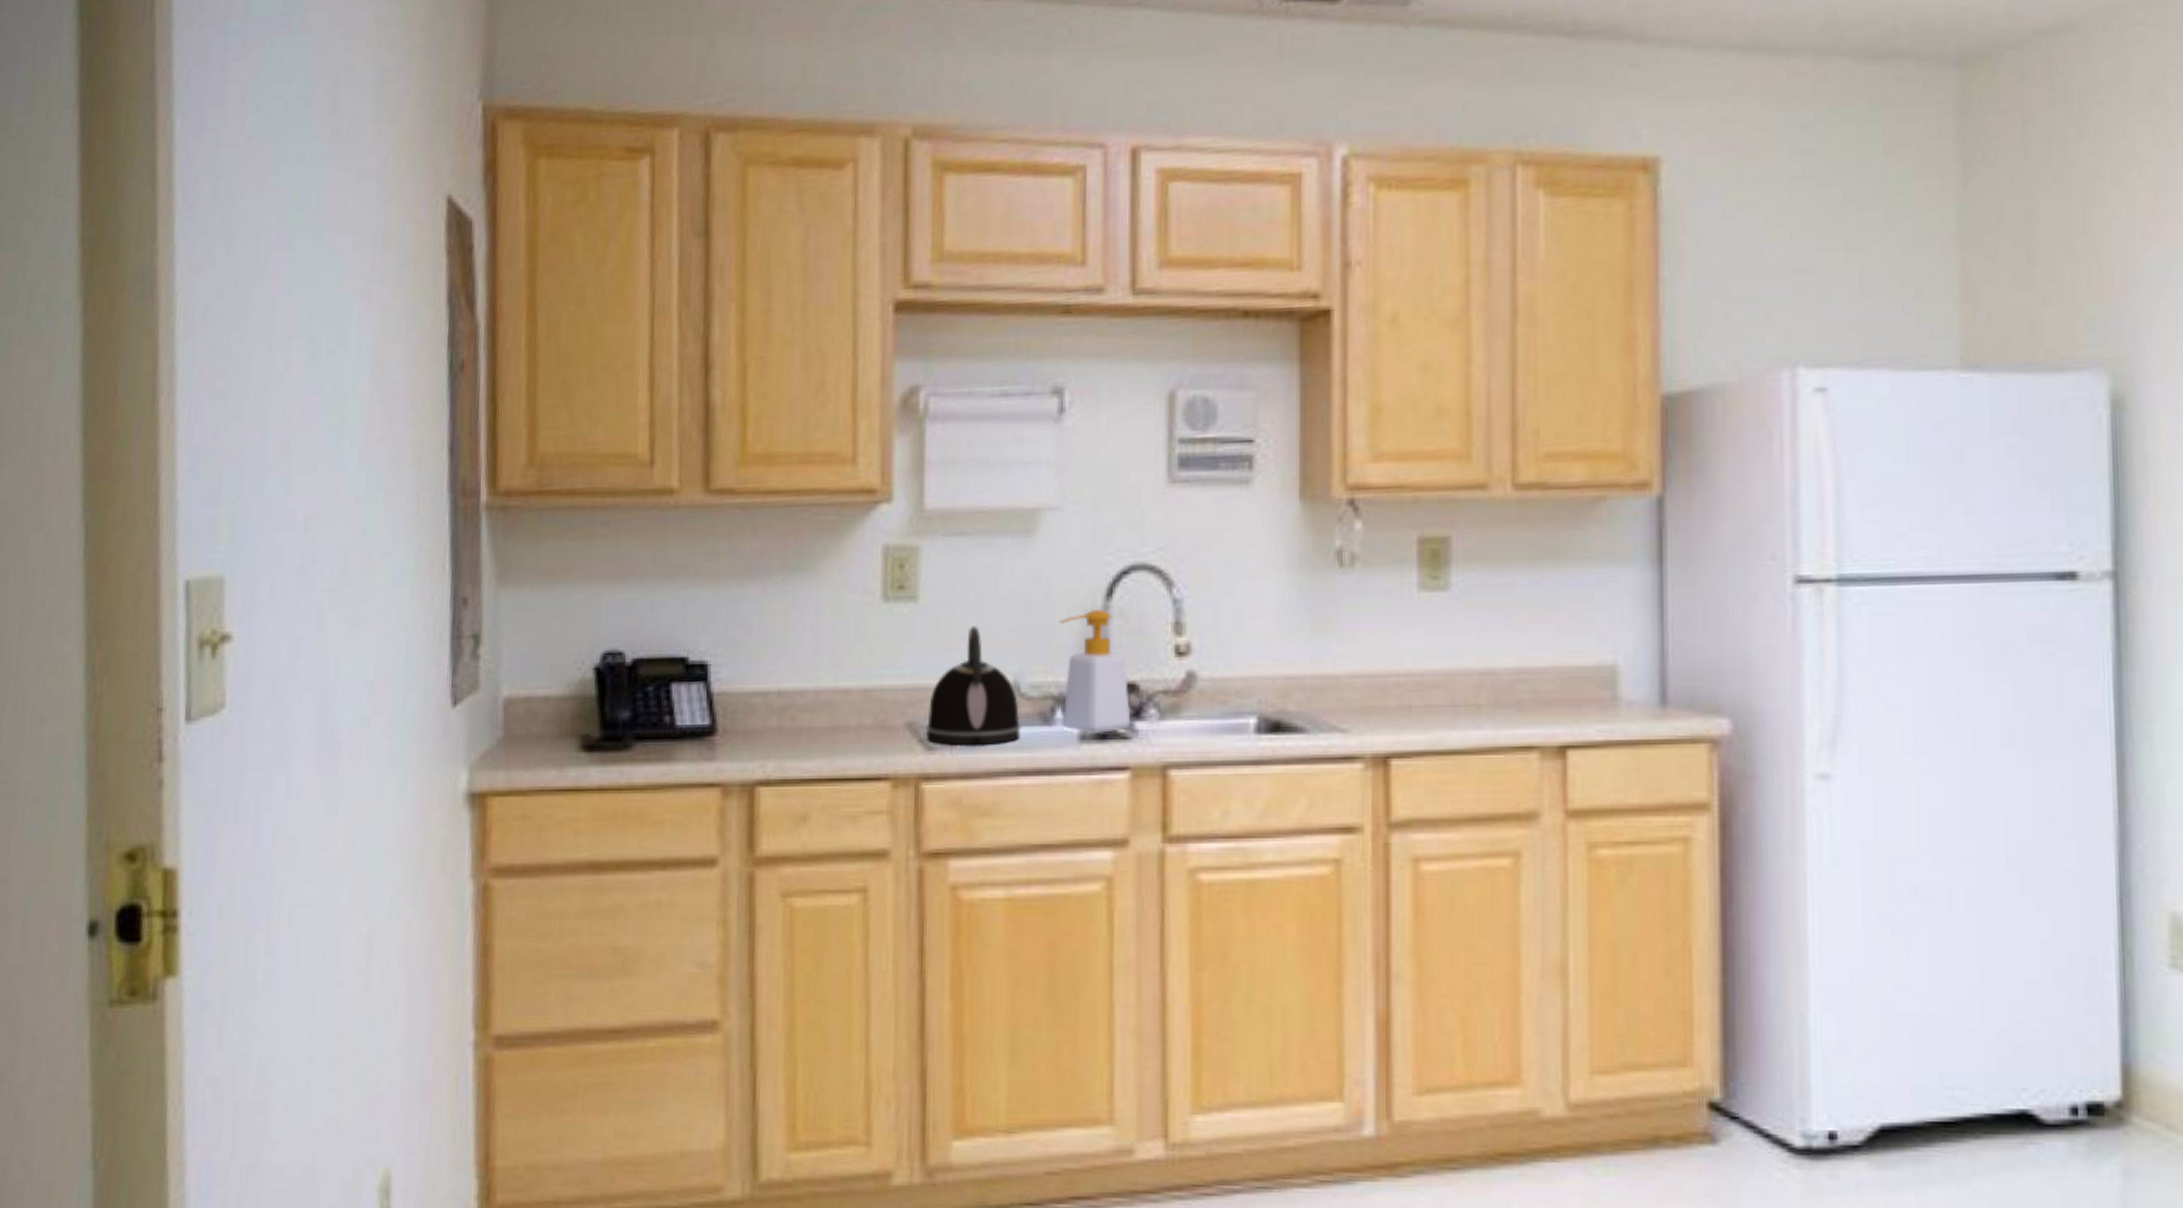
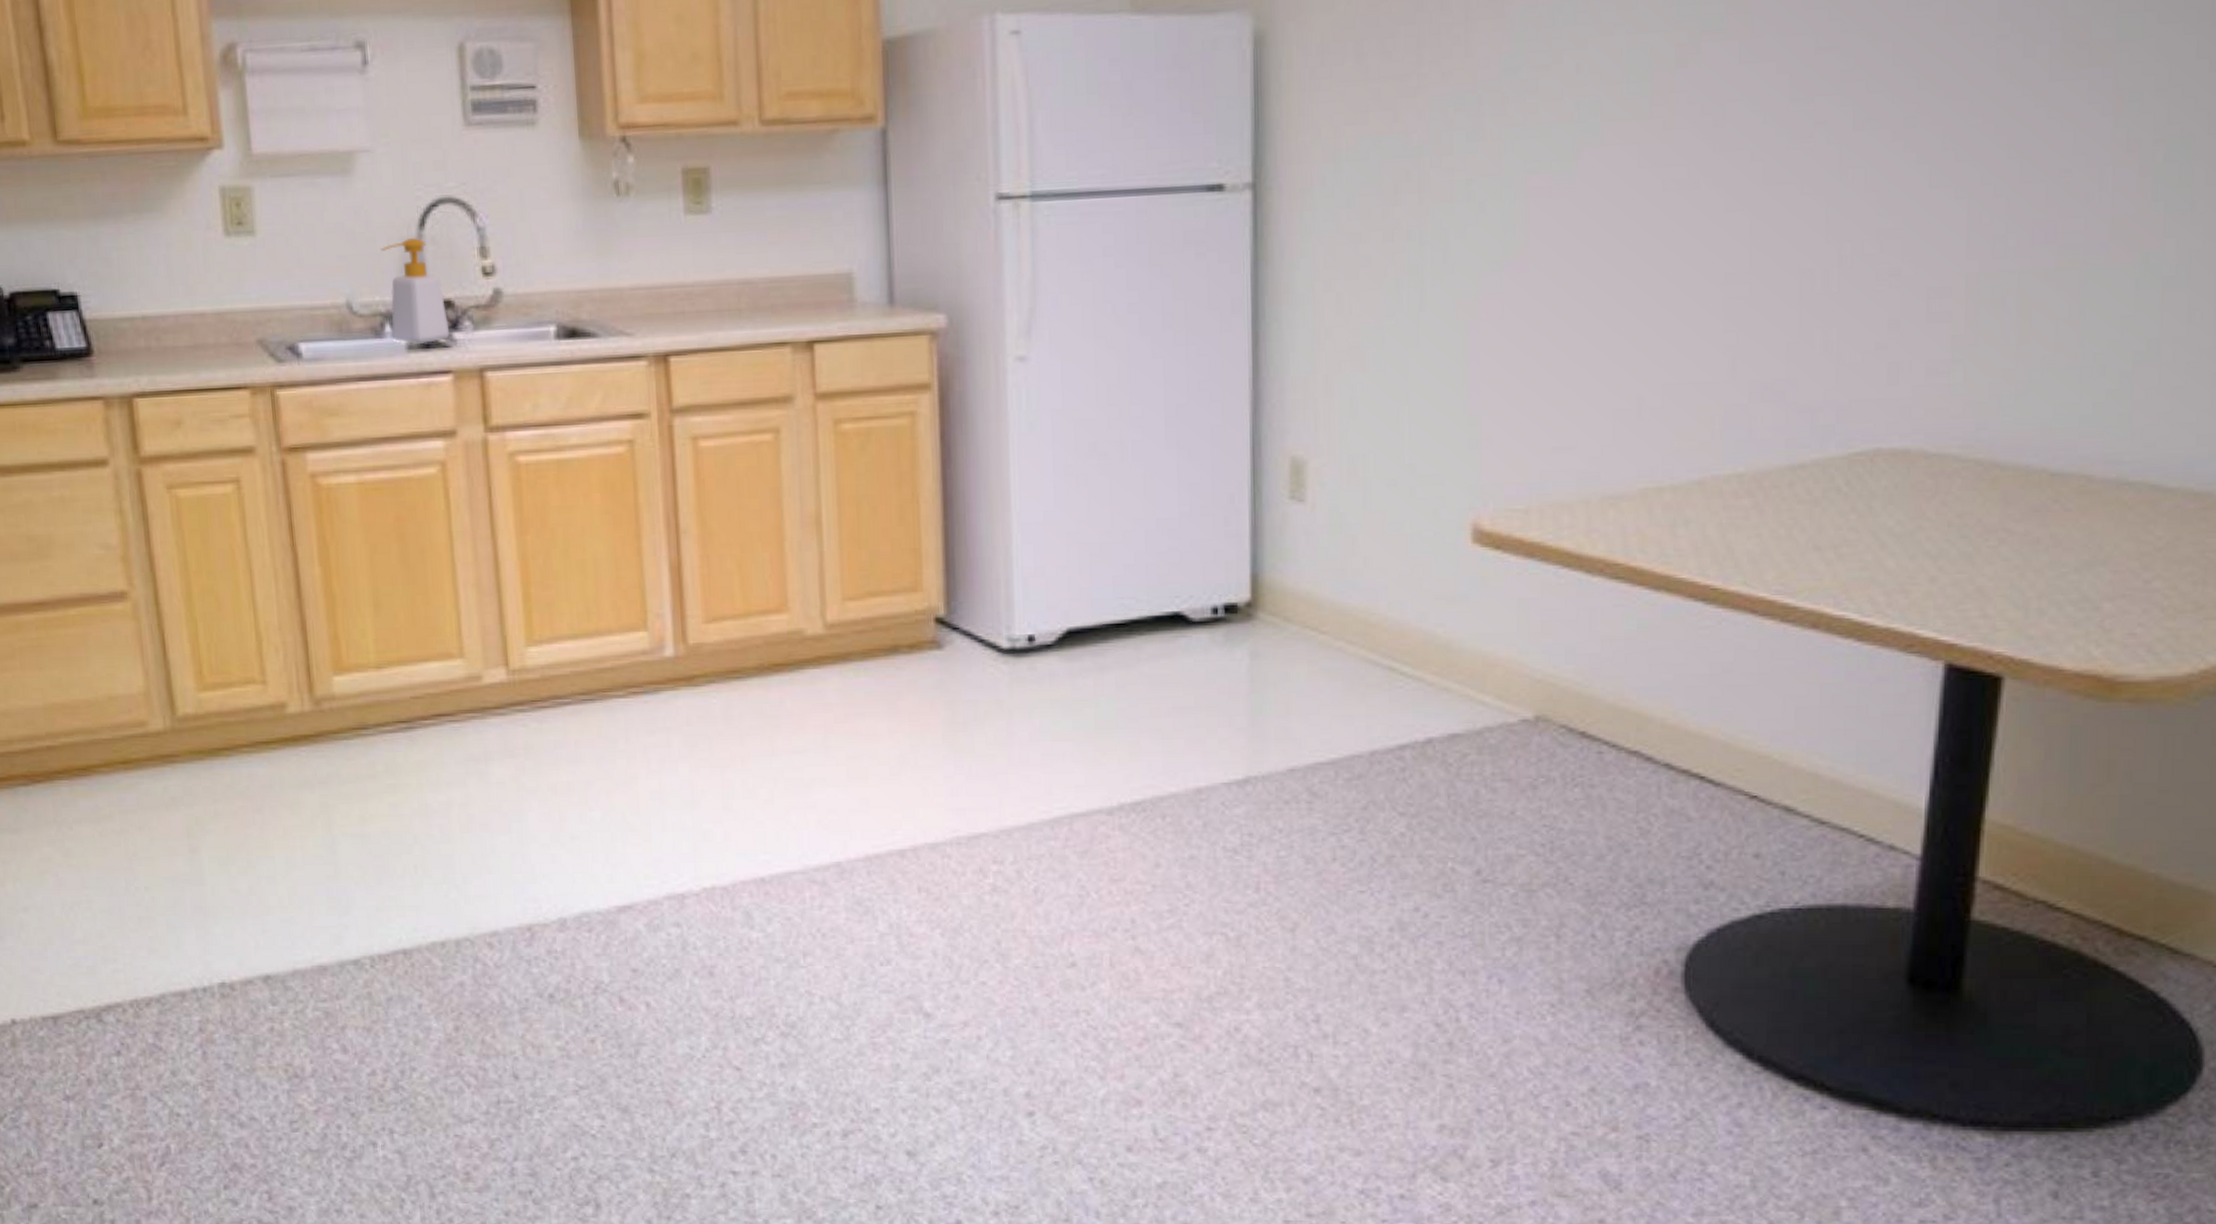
kettle: present [925,626,1022,747] -> none [274,255,357,358]

